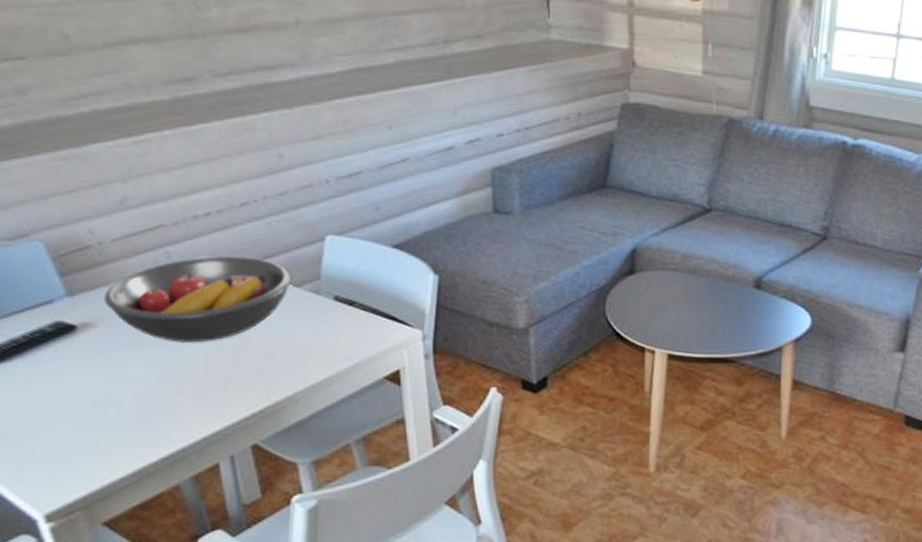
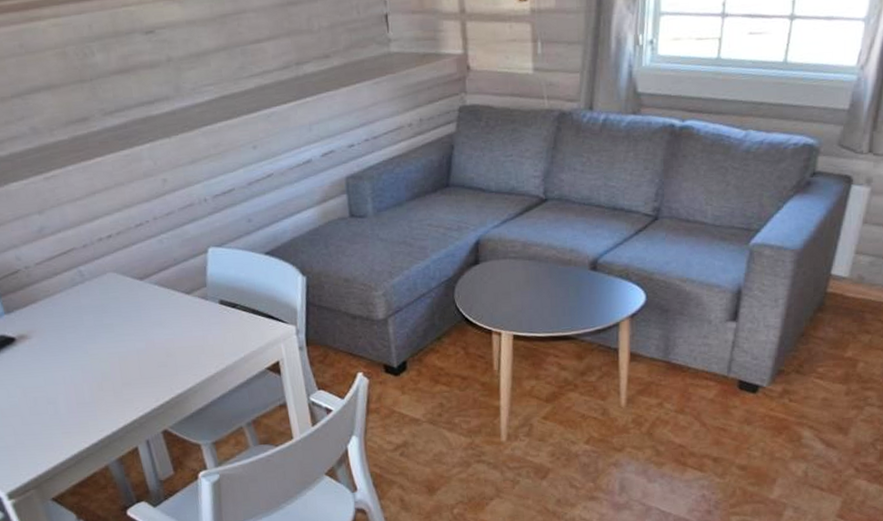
fruit bowl: present [103,256,292,344] -> none [34,271,184,348]

